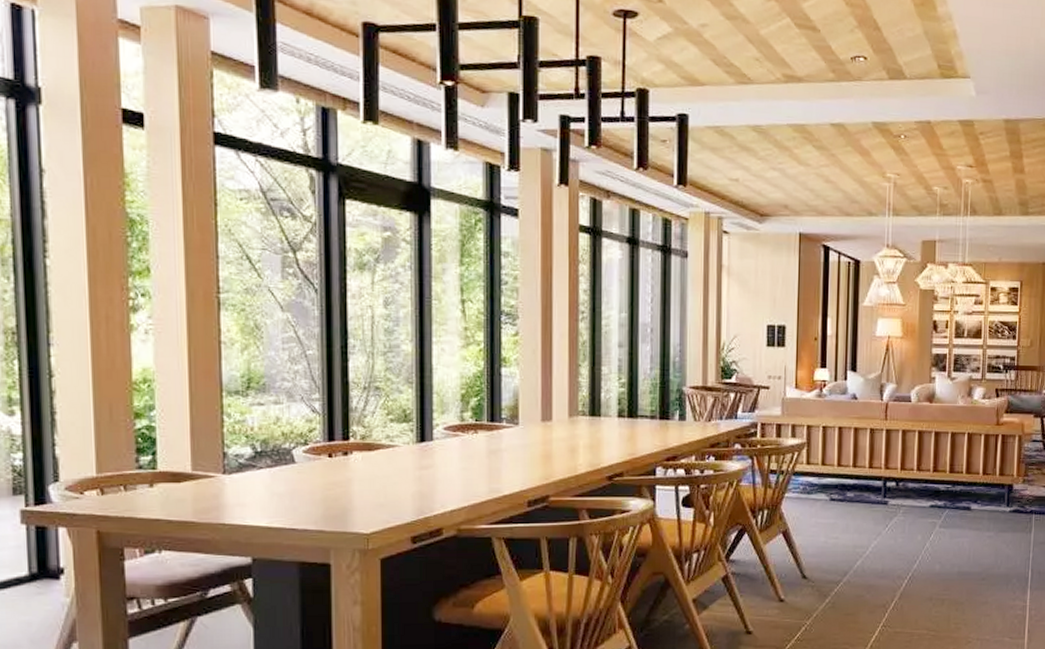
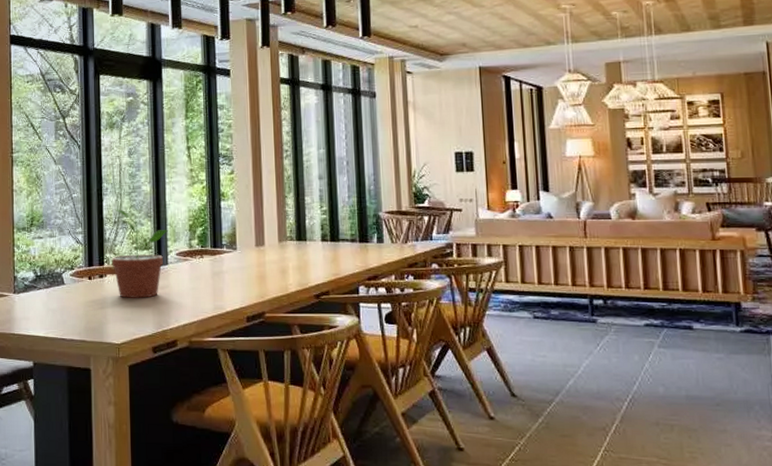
potted plant: none [359,372,435,480] -> present [111,209,169,298]

